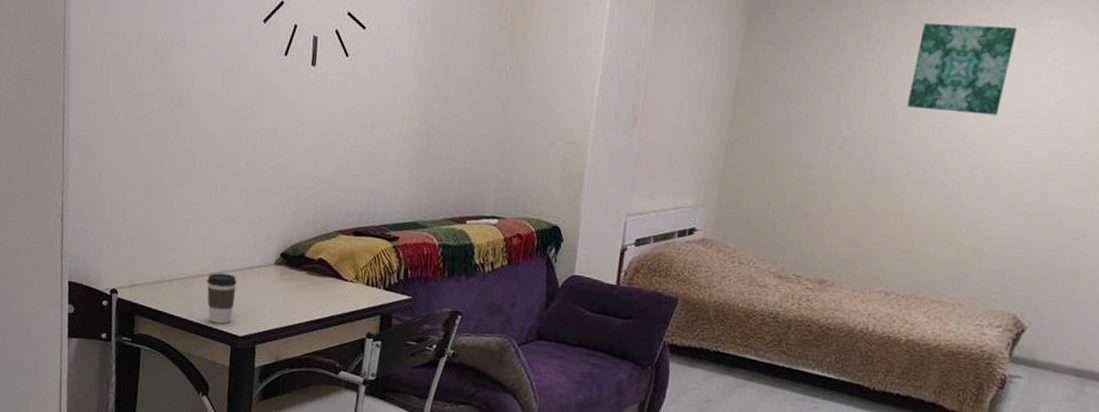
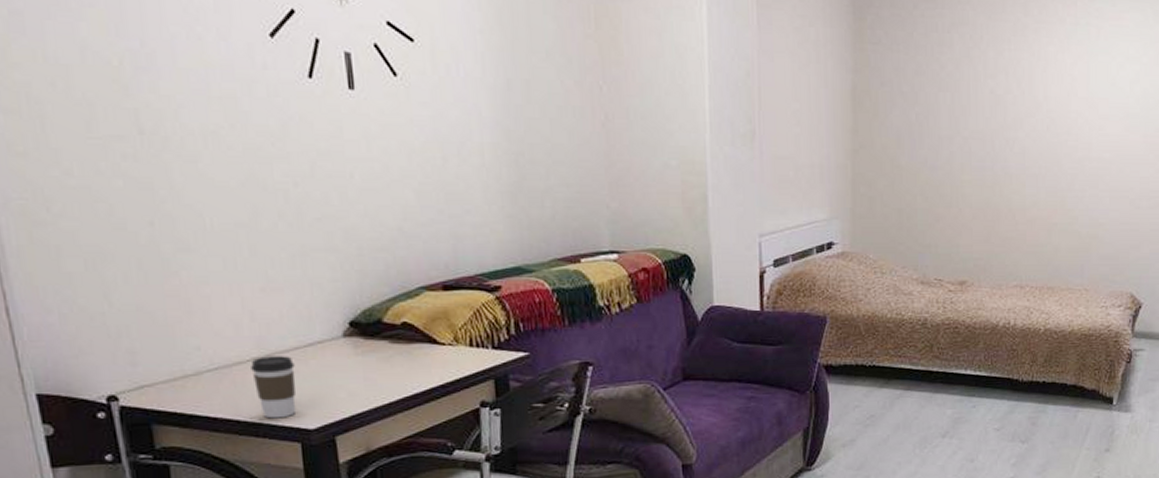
wall art: present [906,23,1017,116] -> none [1015,19,1101,107]

